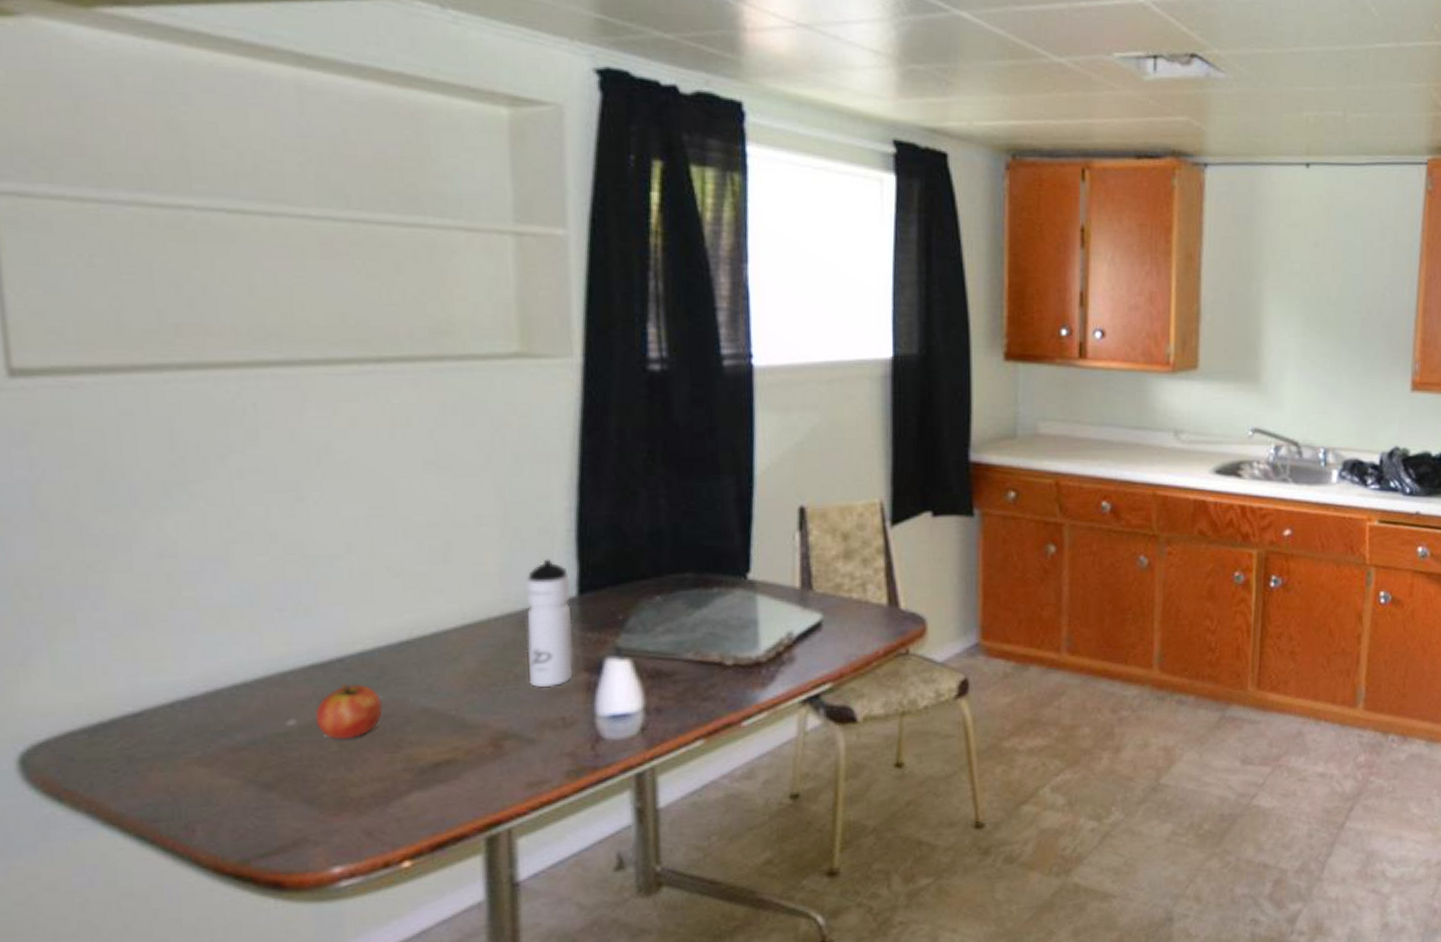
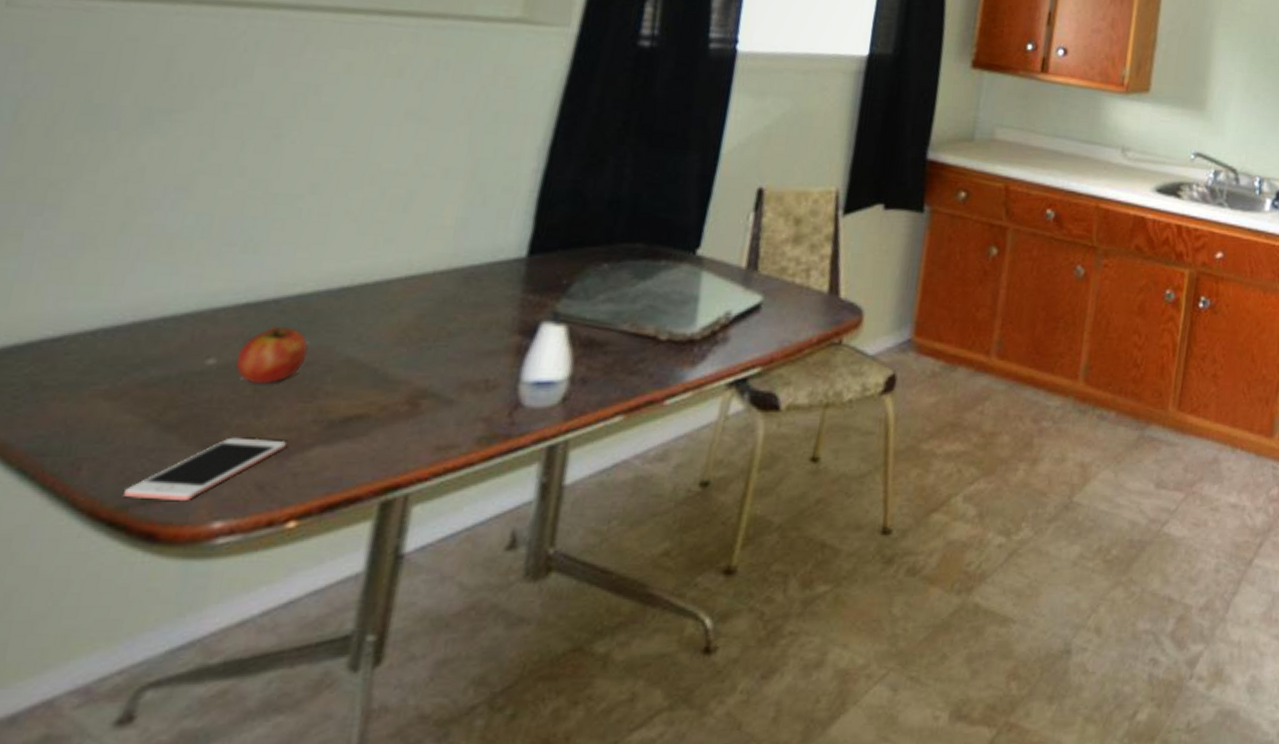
cell phone: none [242,789,383,853] -> present [124,437,286,502]
water bottle: present [525,558,573,688] -> none [461,217,524,348]

